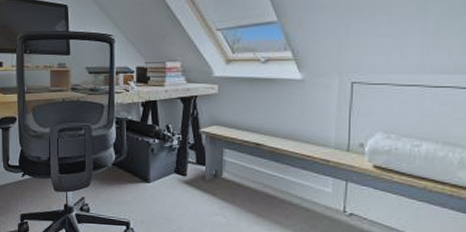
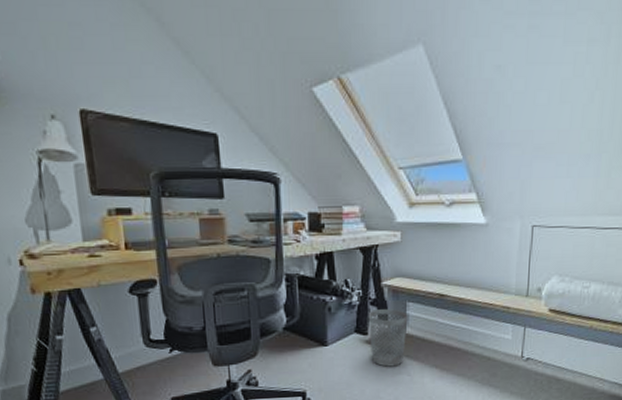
wastebasket: none [187,153,224,208] -> present [368,309,408,367]

